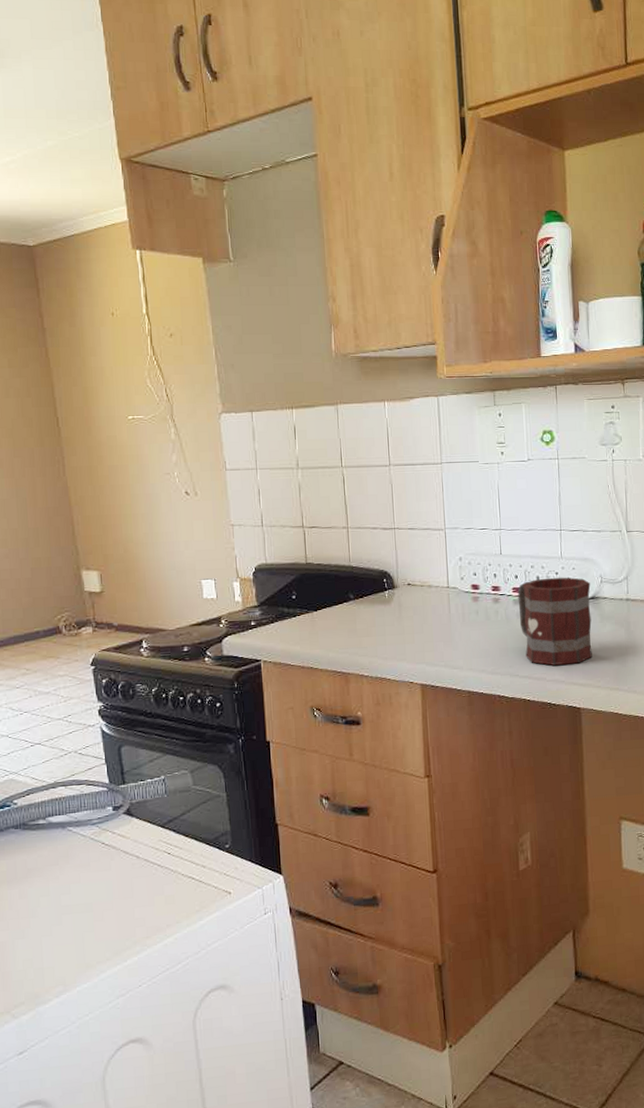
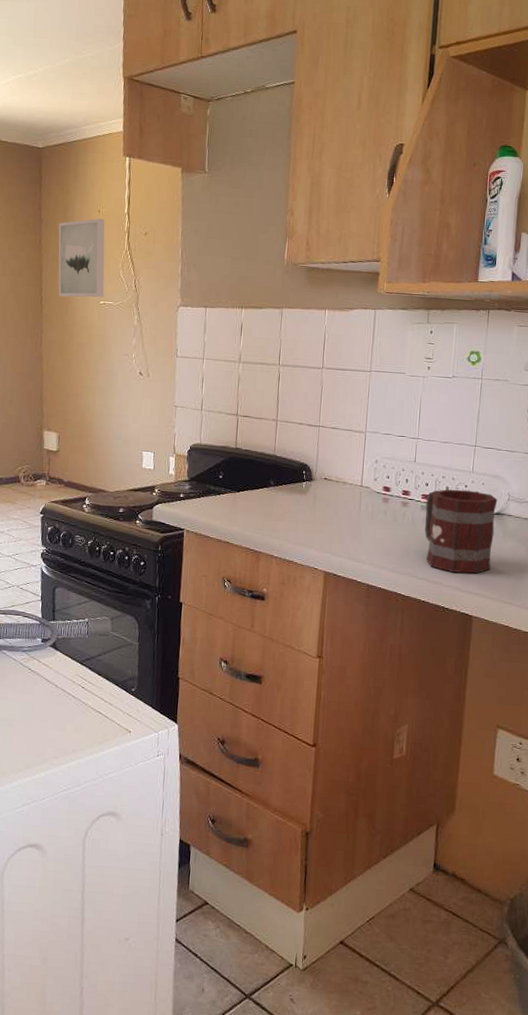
wall art: none [67,322,132,415] -> present [58,218,105,298]

